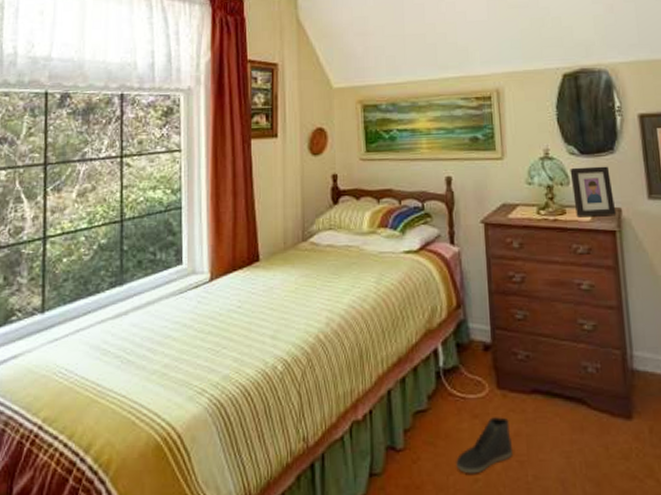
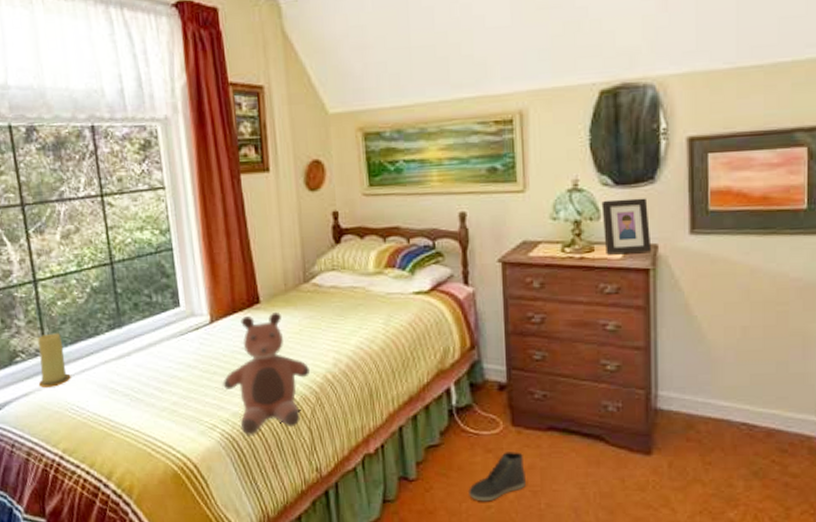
candle: none [31,291,64,349] -> present [38,333,71,387]
teddy bear: none [216,269,304,401] -> present [223,311,311,435]

